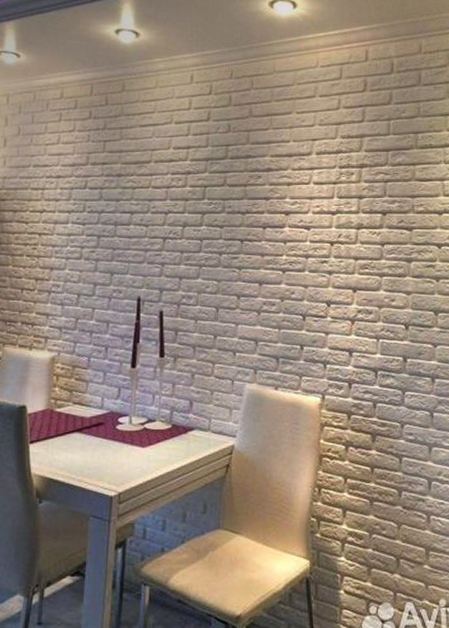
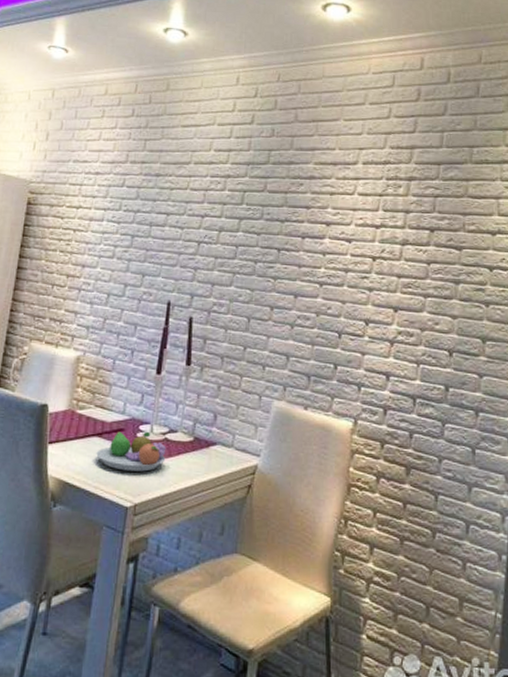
fruit bowl: none [78,423,146,463] -> present [96,431,167,472]

